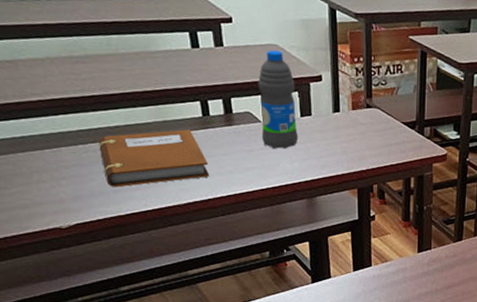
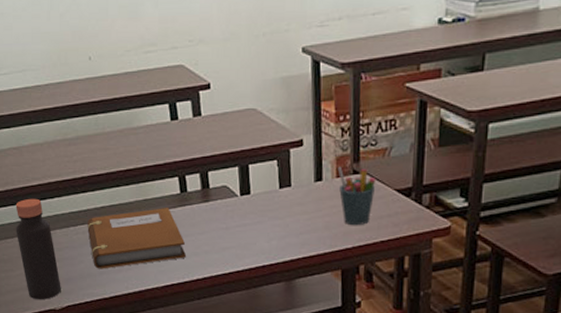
bottle: none [9,114,68,219] -> present [15,198,61,300]
water bottle: present [258,50,298,149] -> none [235,115,276,226]
pen holder: none [353,100,386,152] -> present [337,166,376,226]

